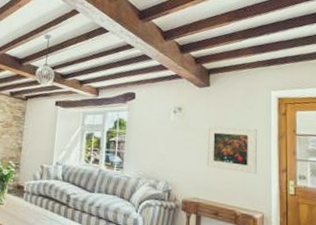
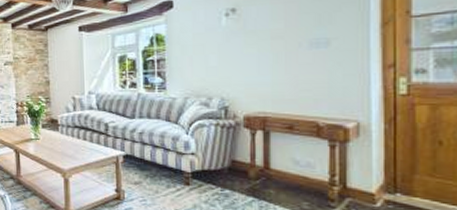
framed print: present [205,125,257,174] -> none [272,17,348,76]

